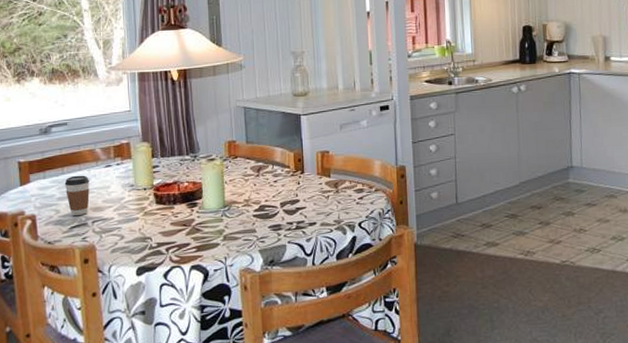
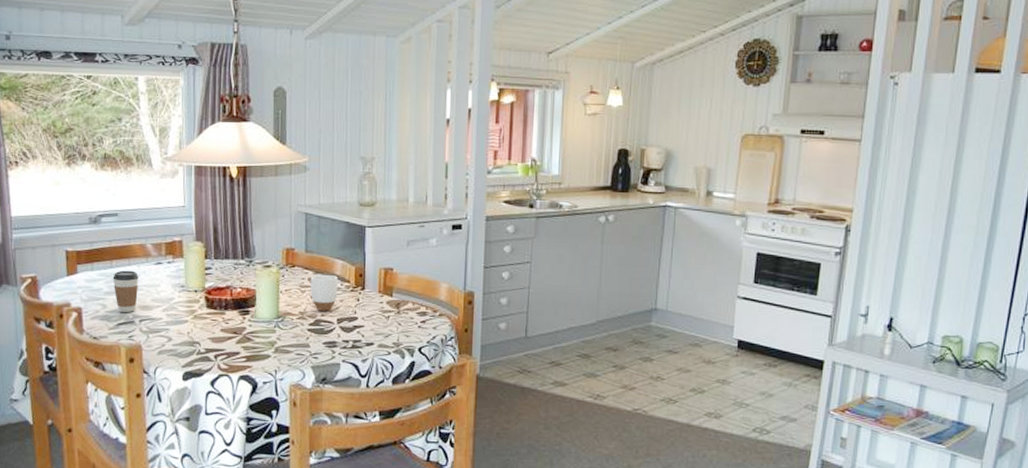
mug: none [252,162,279,197] -> present [310,274,338,311]

